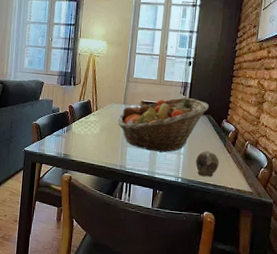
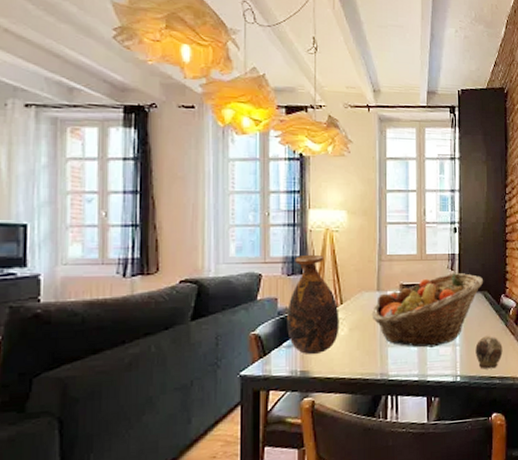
vase: none [57,71,94,144] -> present [287,254,340,355]

